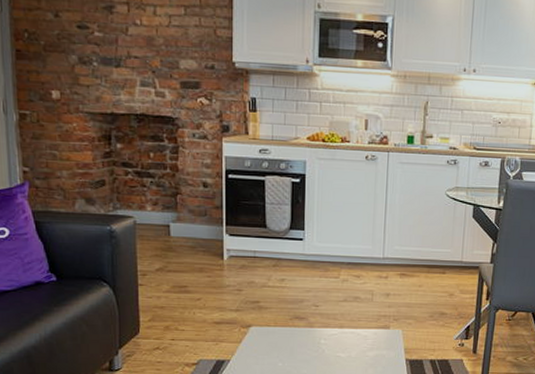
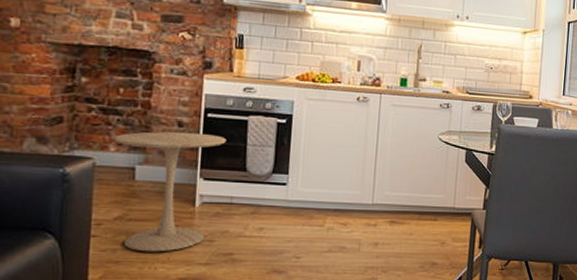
side table: none [150,192,247,300] -> present [114,131,226,252]

